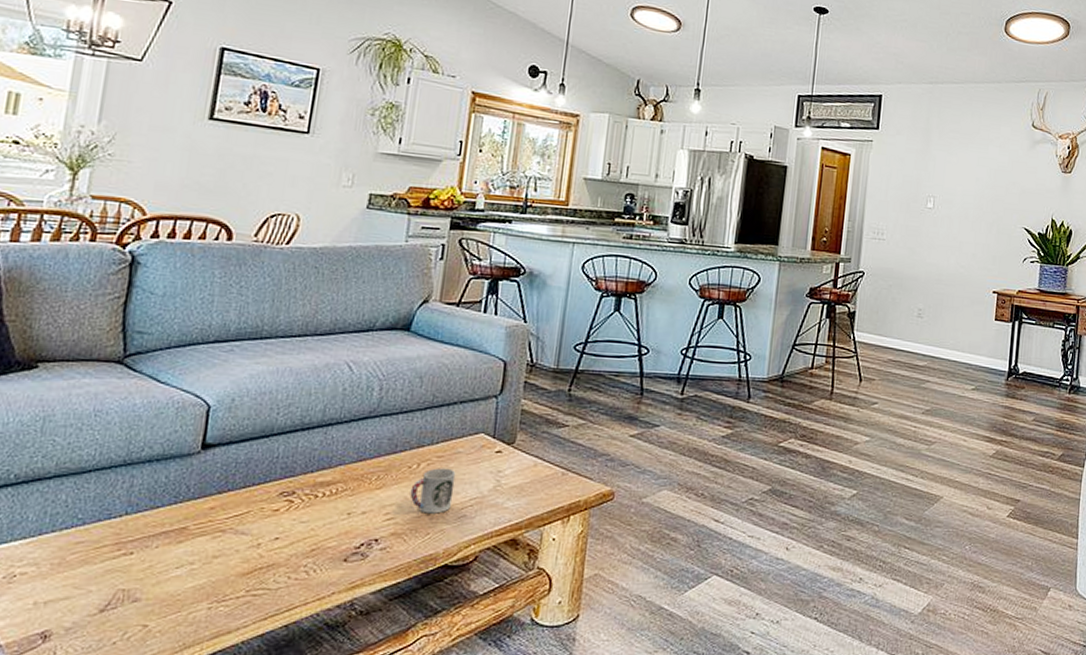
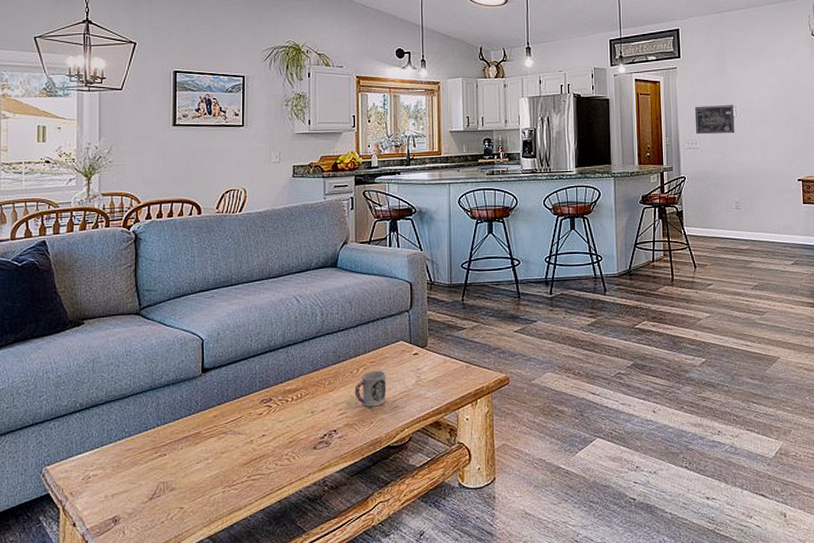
wall art: none [885,189,933,228] -> present [695,105,735,135]

